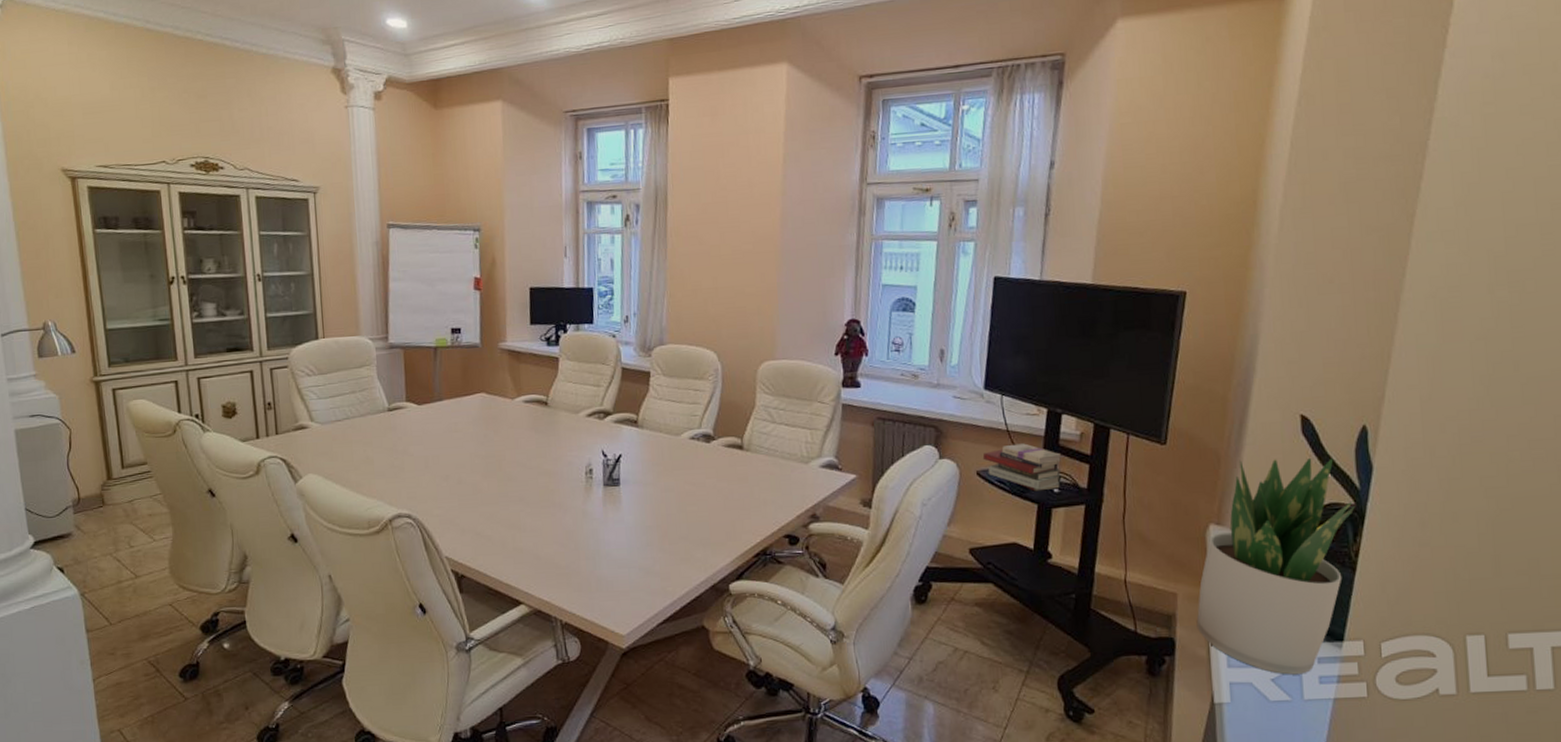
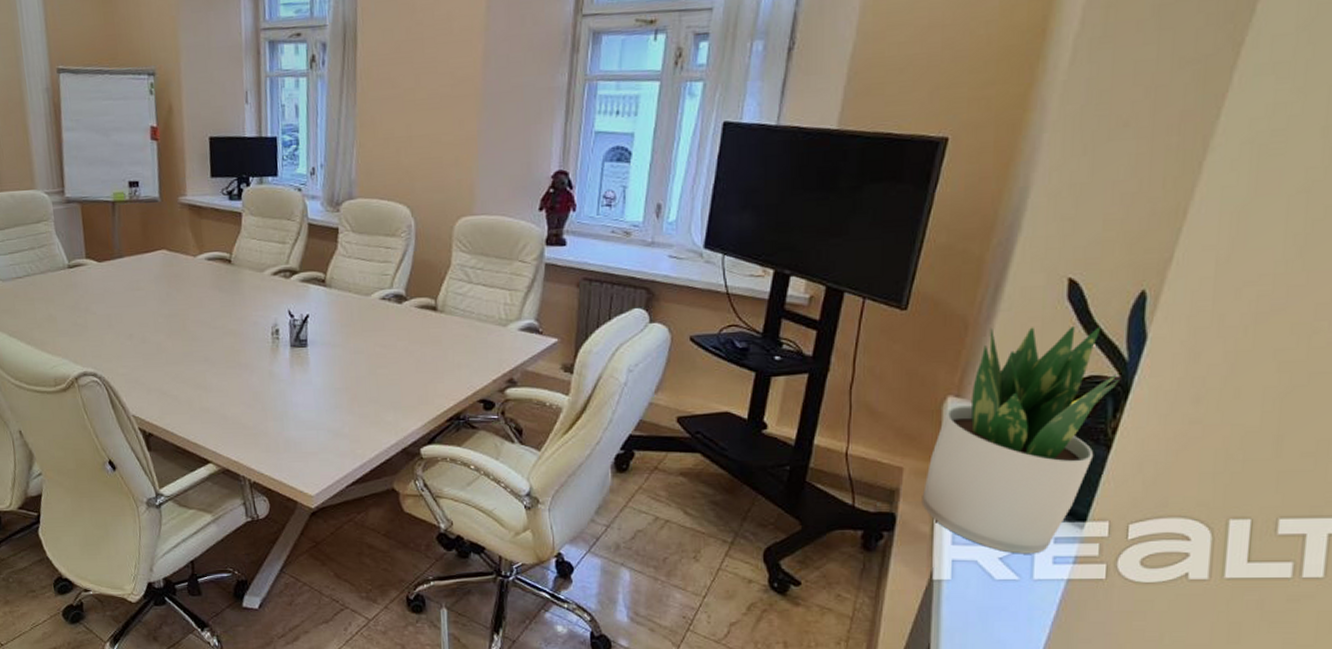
books: present [982,443,1062,492] -> none [697,307,787,359]

